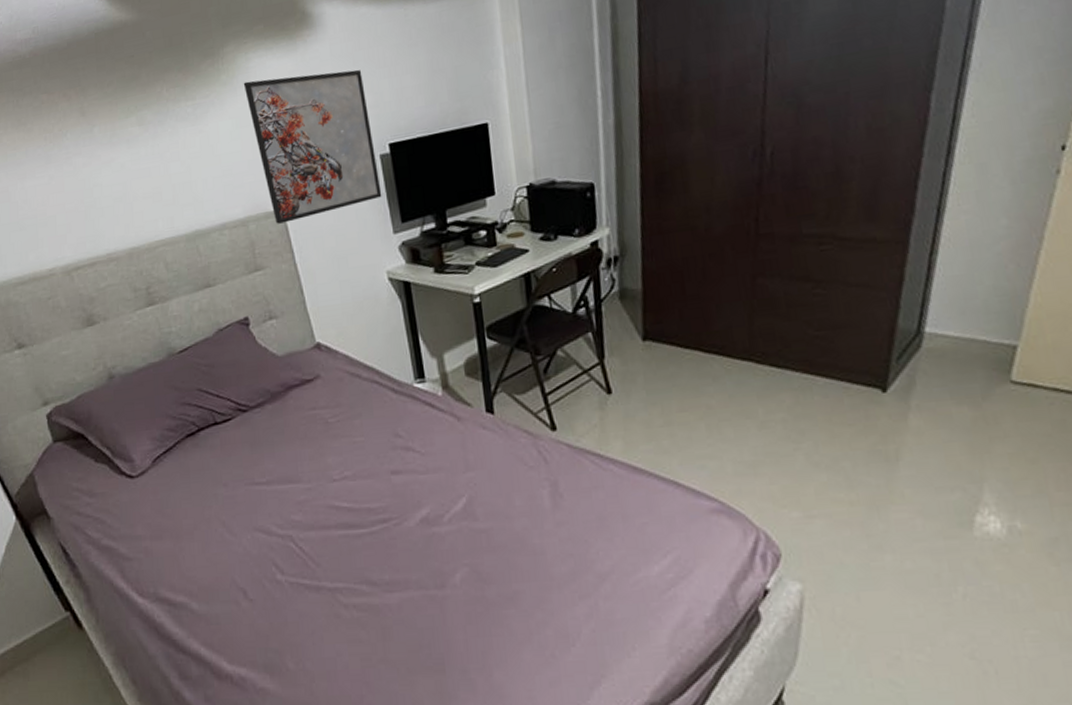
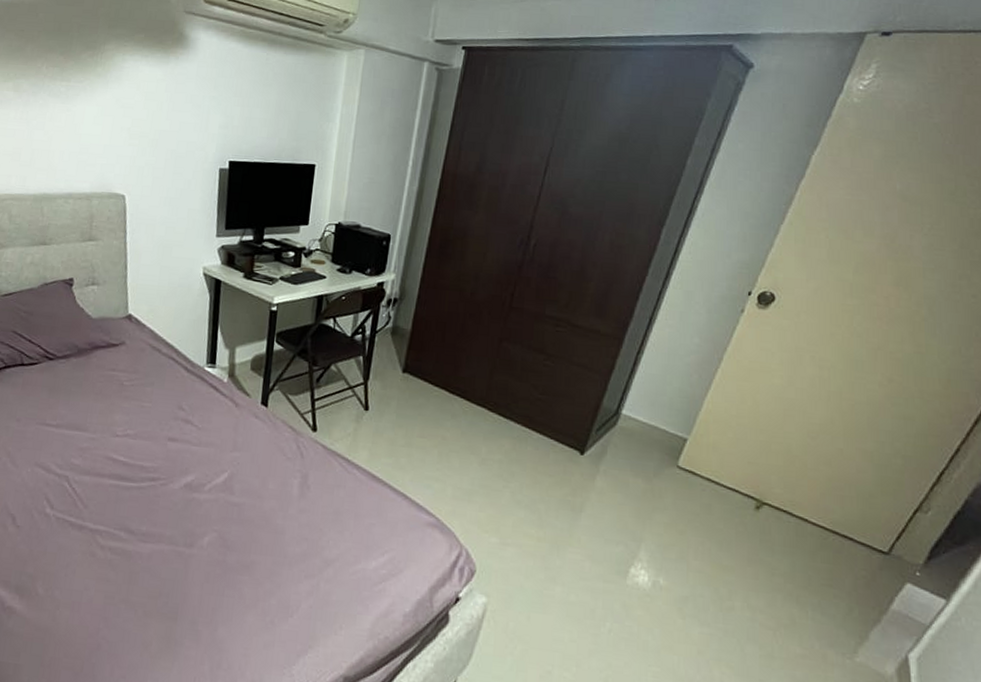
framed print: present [243,69,382,224] -> none [115,78,220,206]

